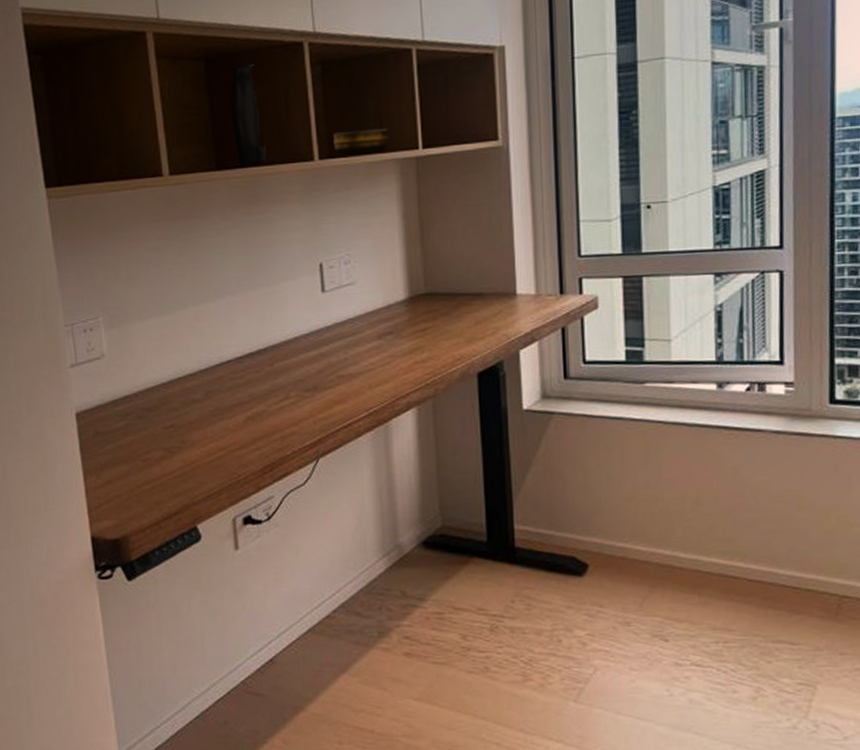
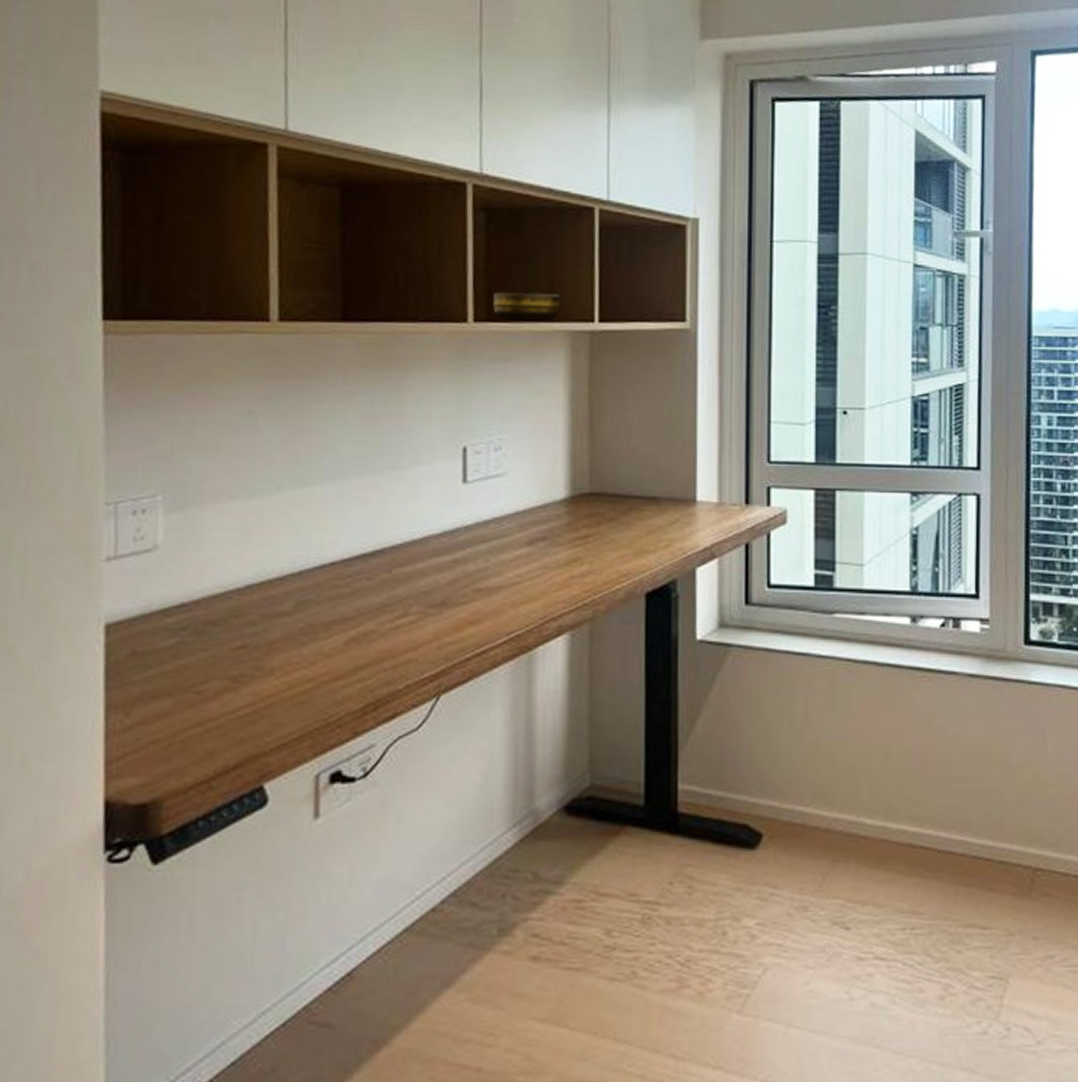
vase: present [230,64,266,165] -> none [367,199,408,319]

